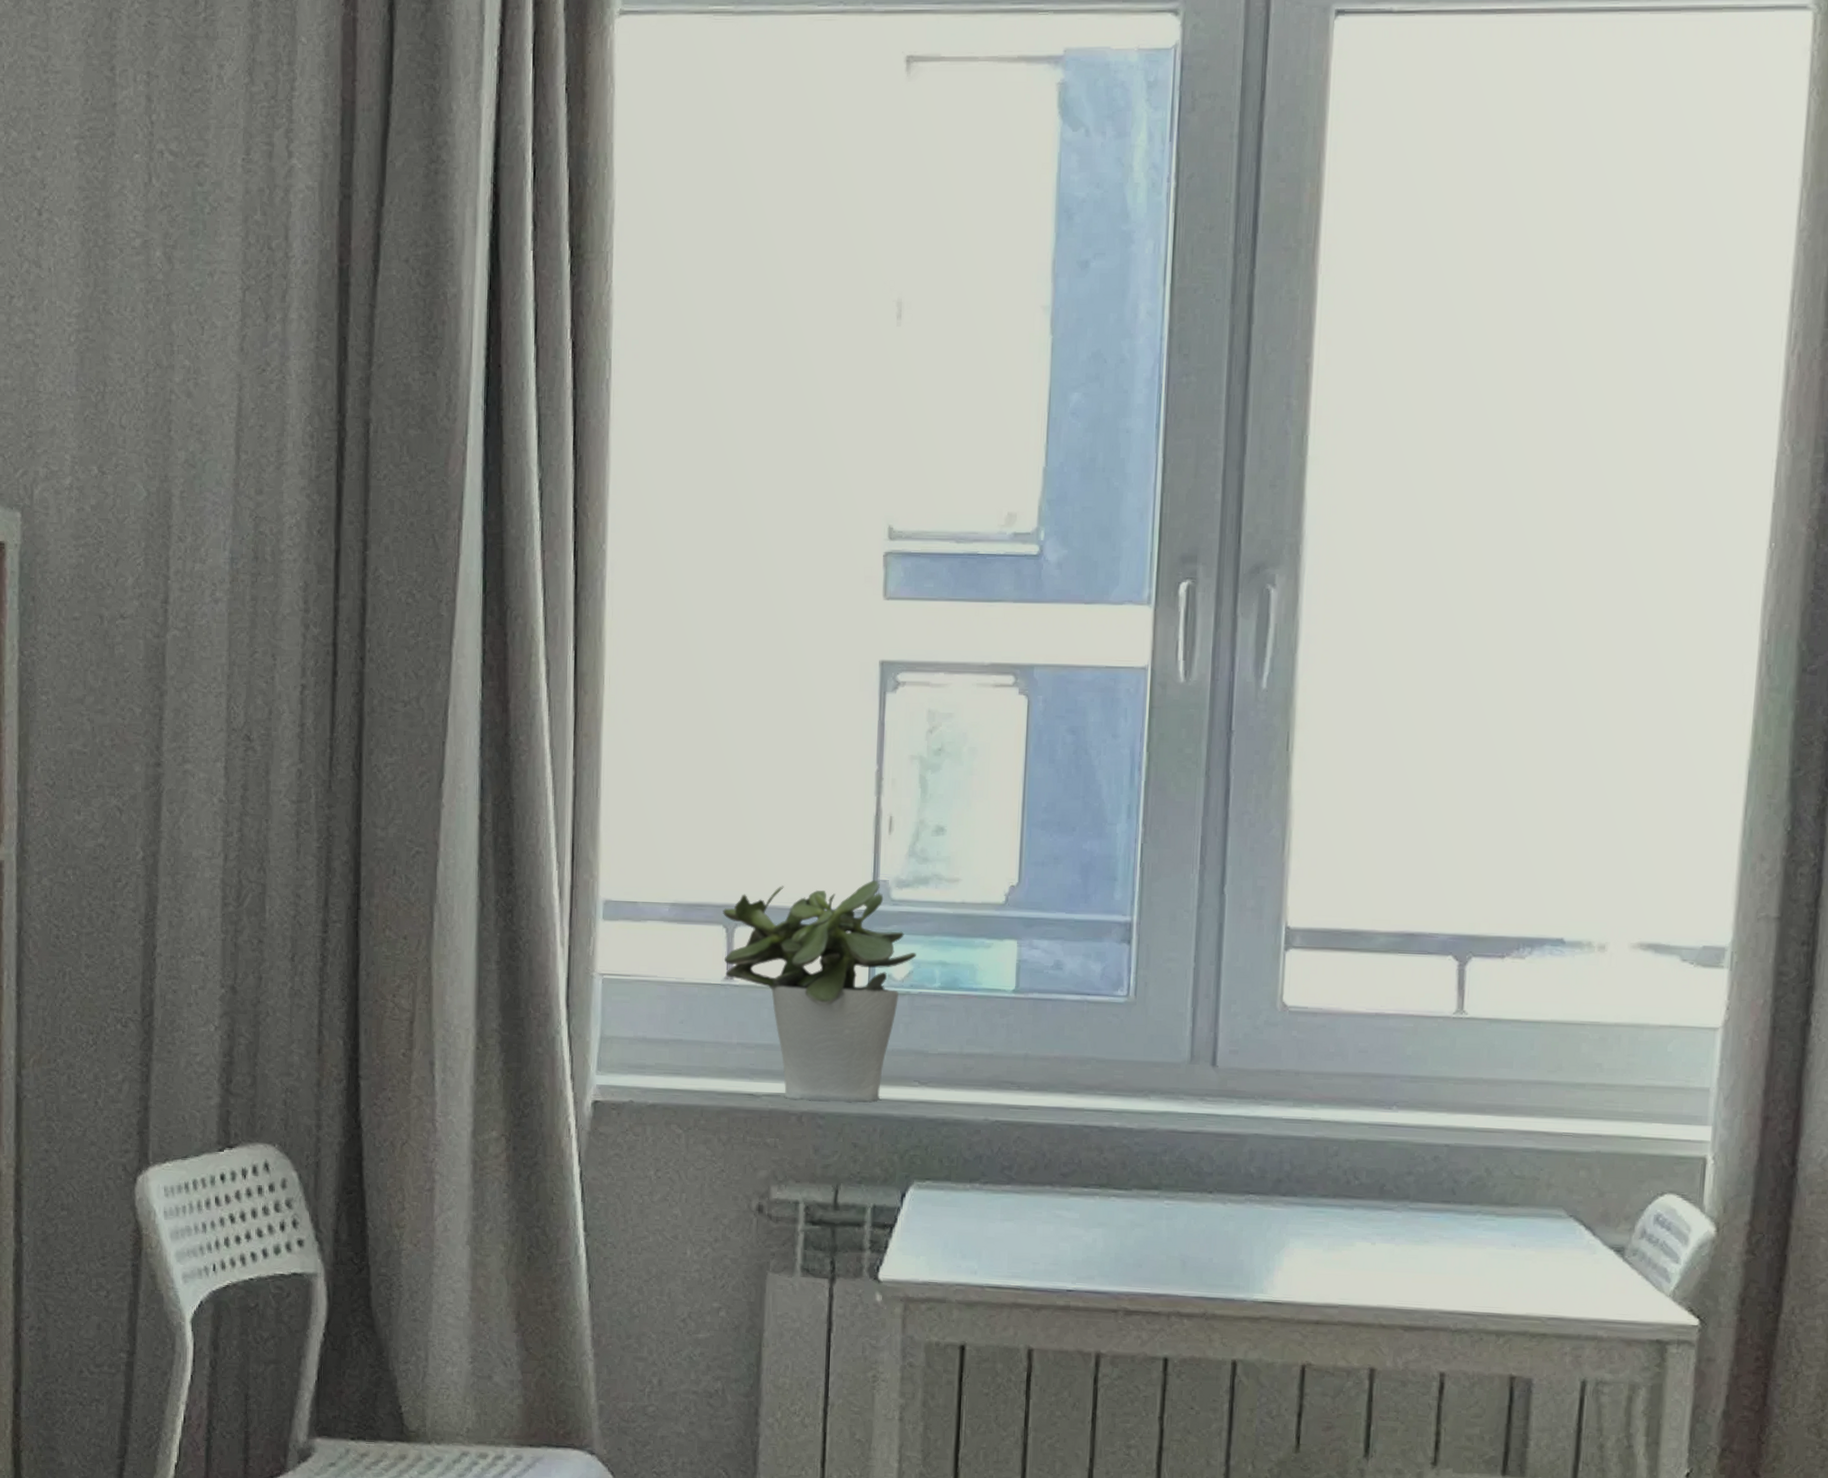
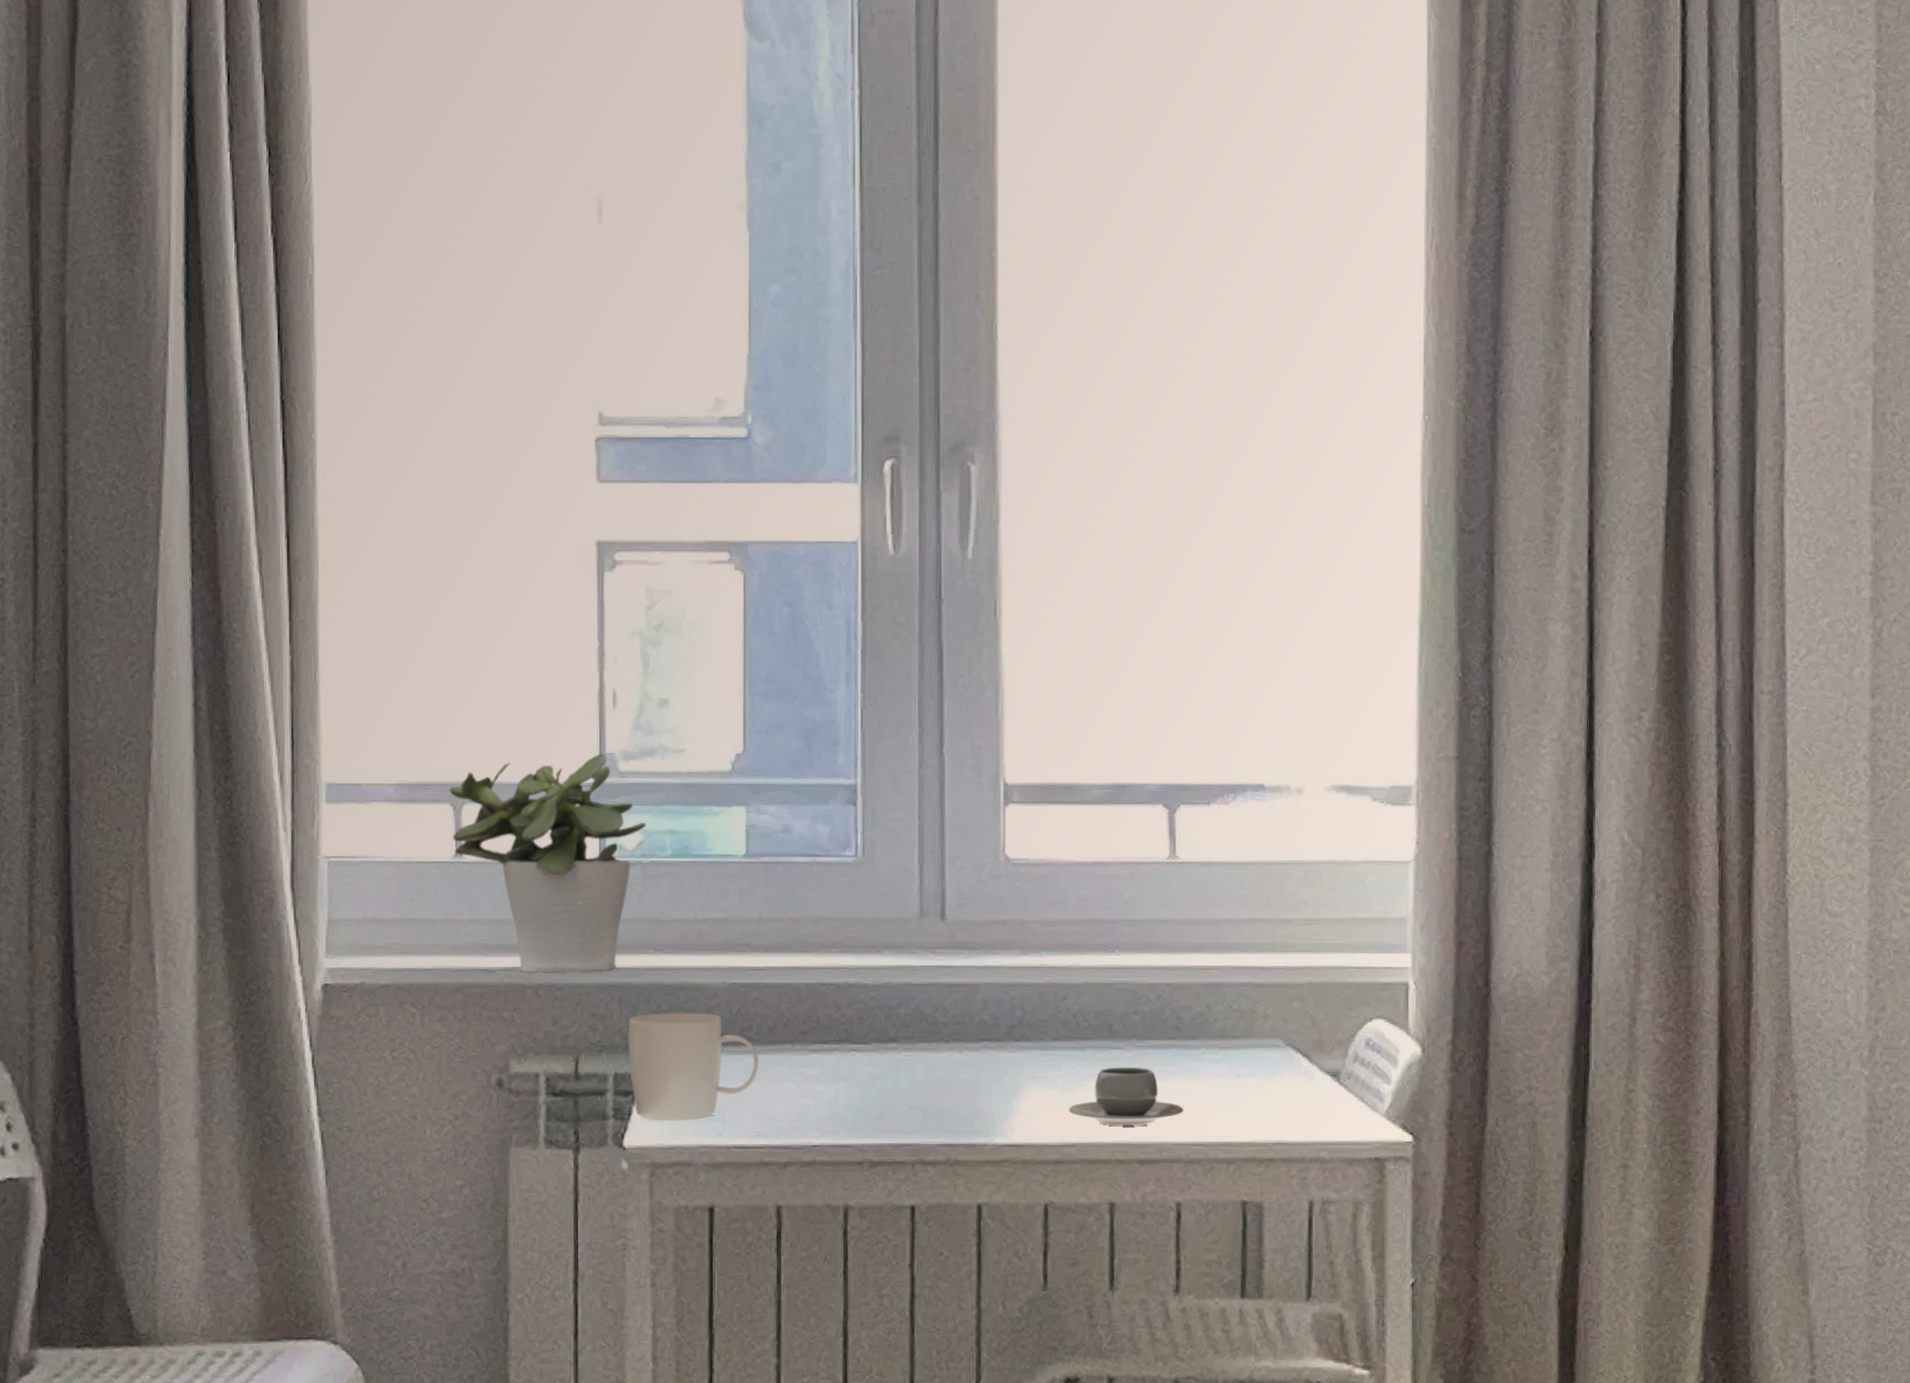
mug: none [887,1147,1018,1257] -> present [627,1012,759,1121]
teacup: none [1332,1228,1454,1291] -> present [1068,1067,1184,1126]

